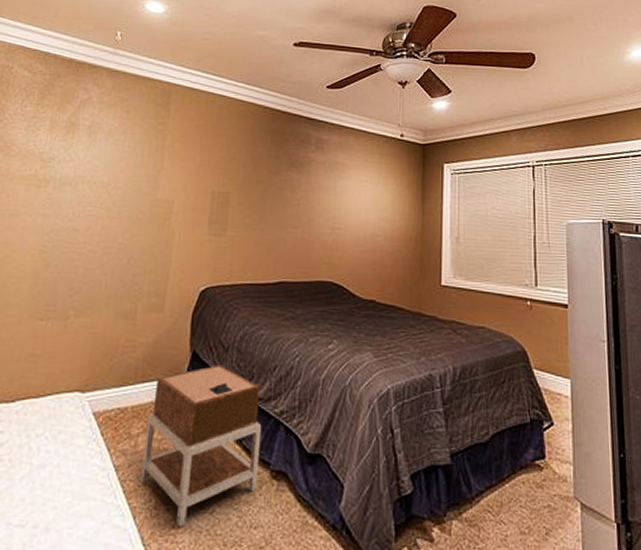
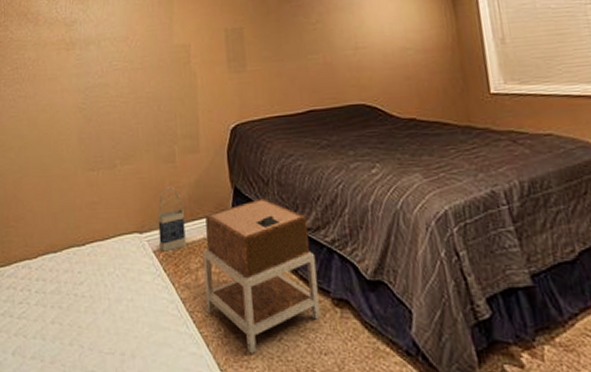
bag: none [101,345,135,414] -> present [157,186,186,252]

